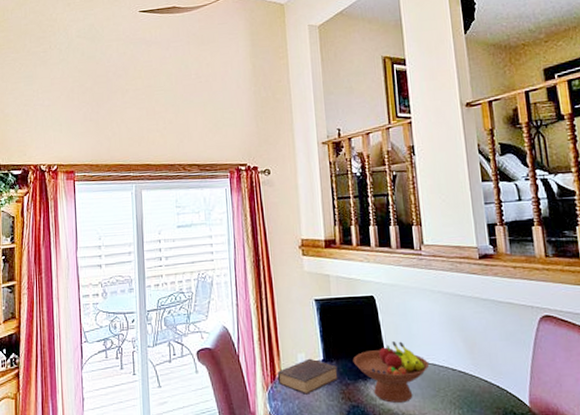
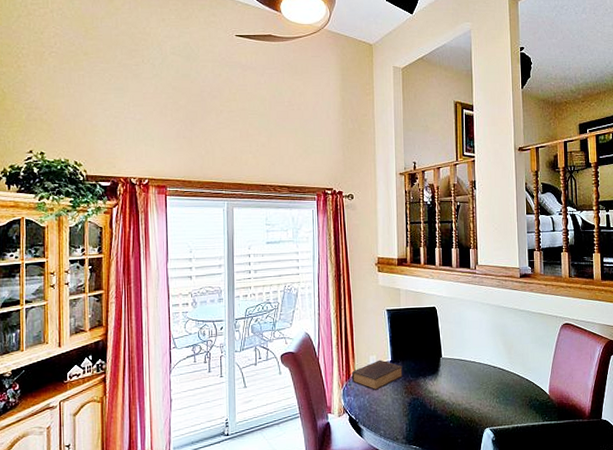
fruit bowl: present [353,341,430,403] -> none [415,345,477,395]

